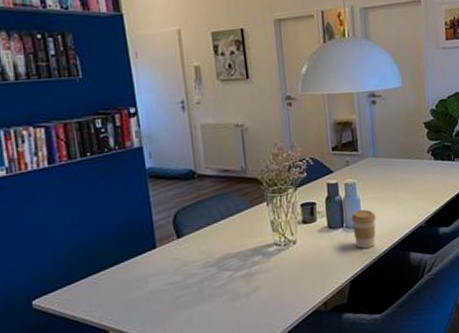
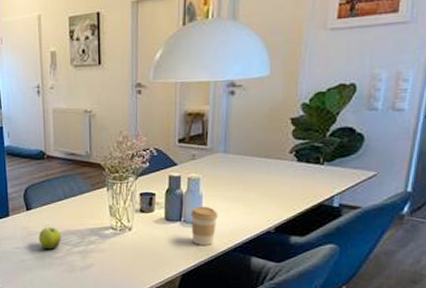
fruit: none [194,252,222,280] -> present [38,226,62,250]

